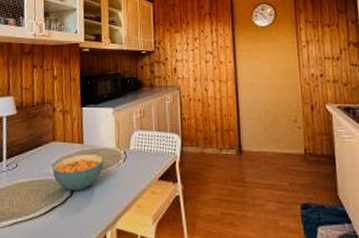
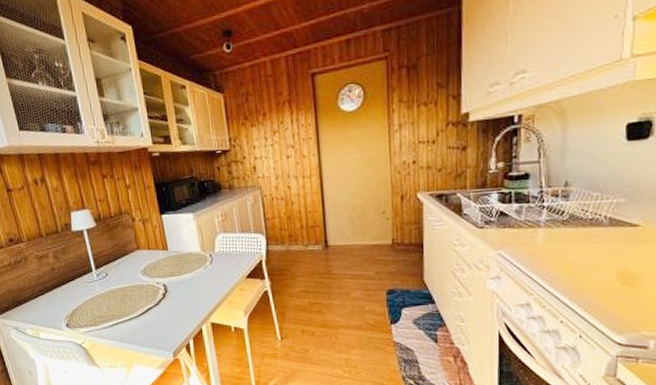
cereal bowl: present [52,155,103,191] -> none [142,259,191,294]

